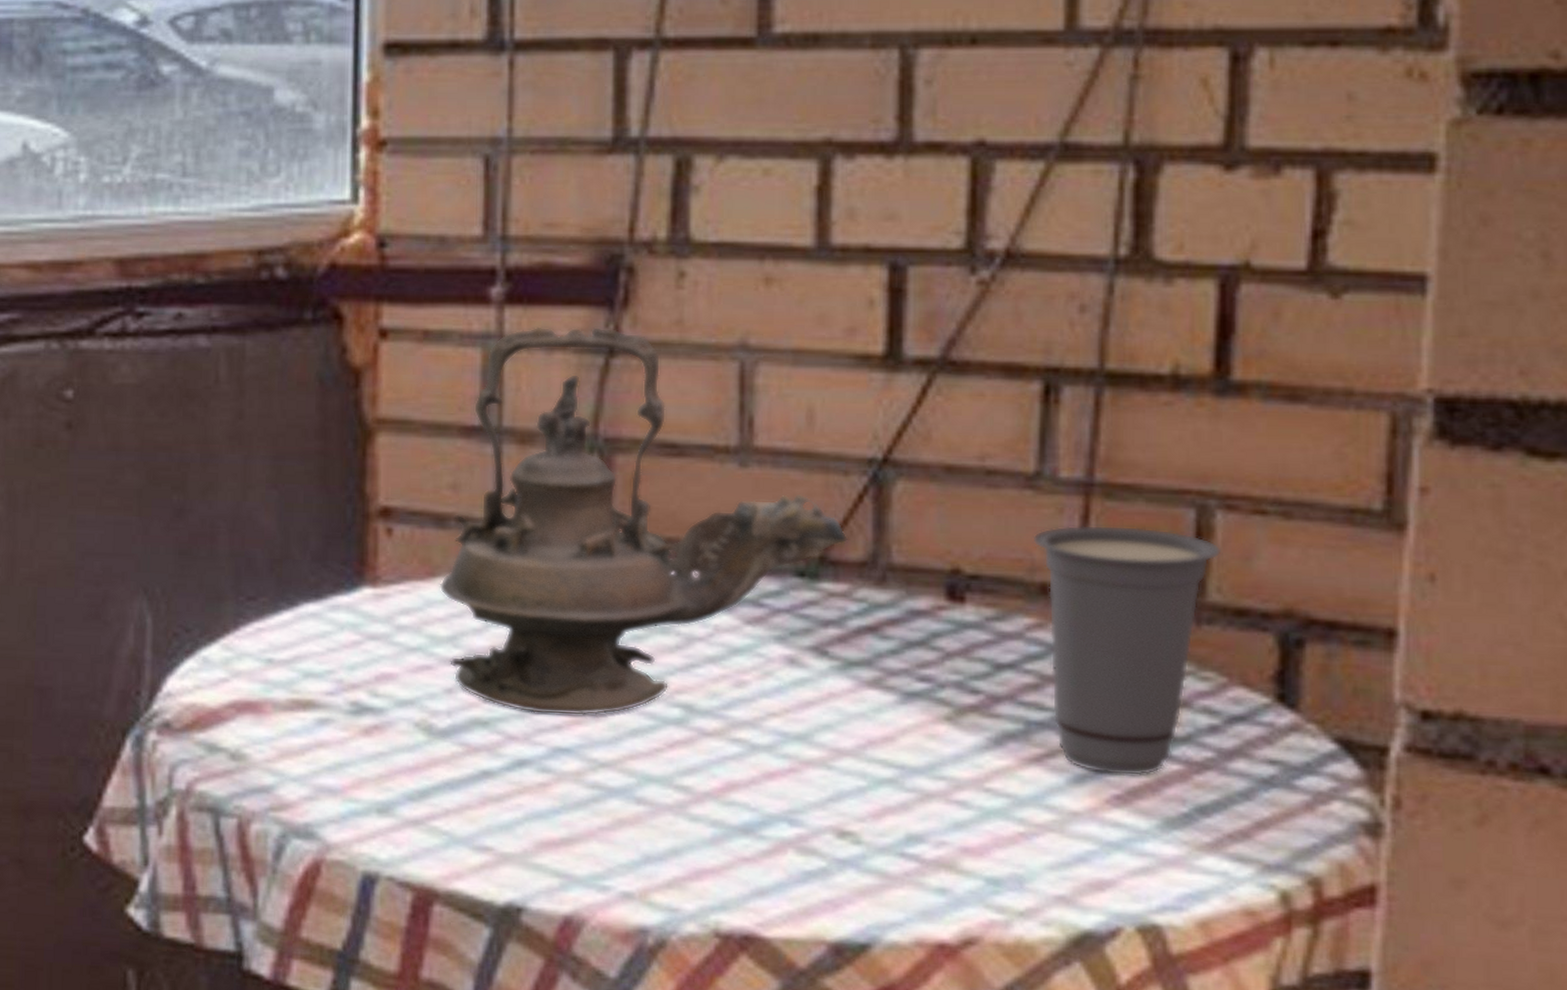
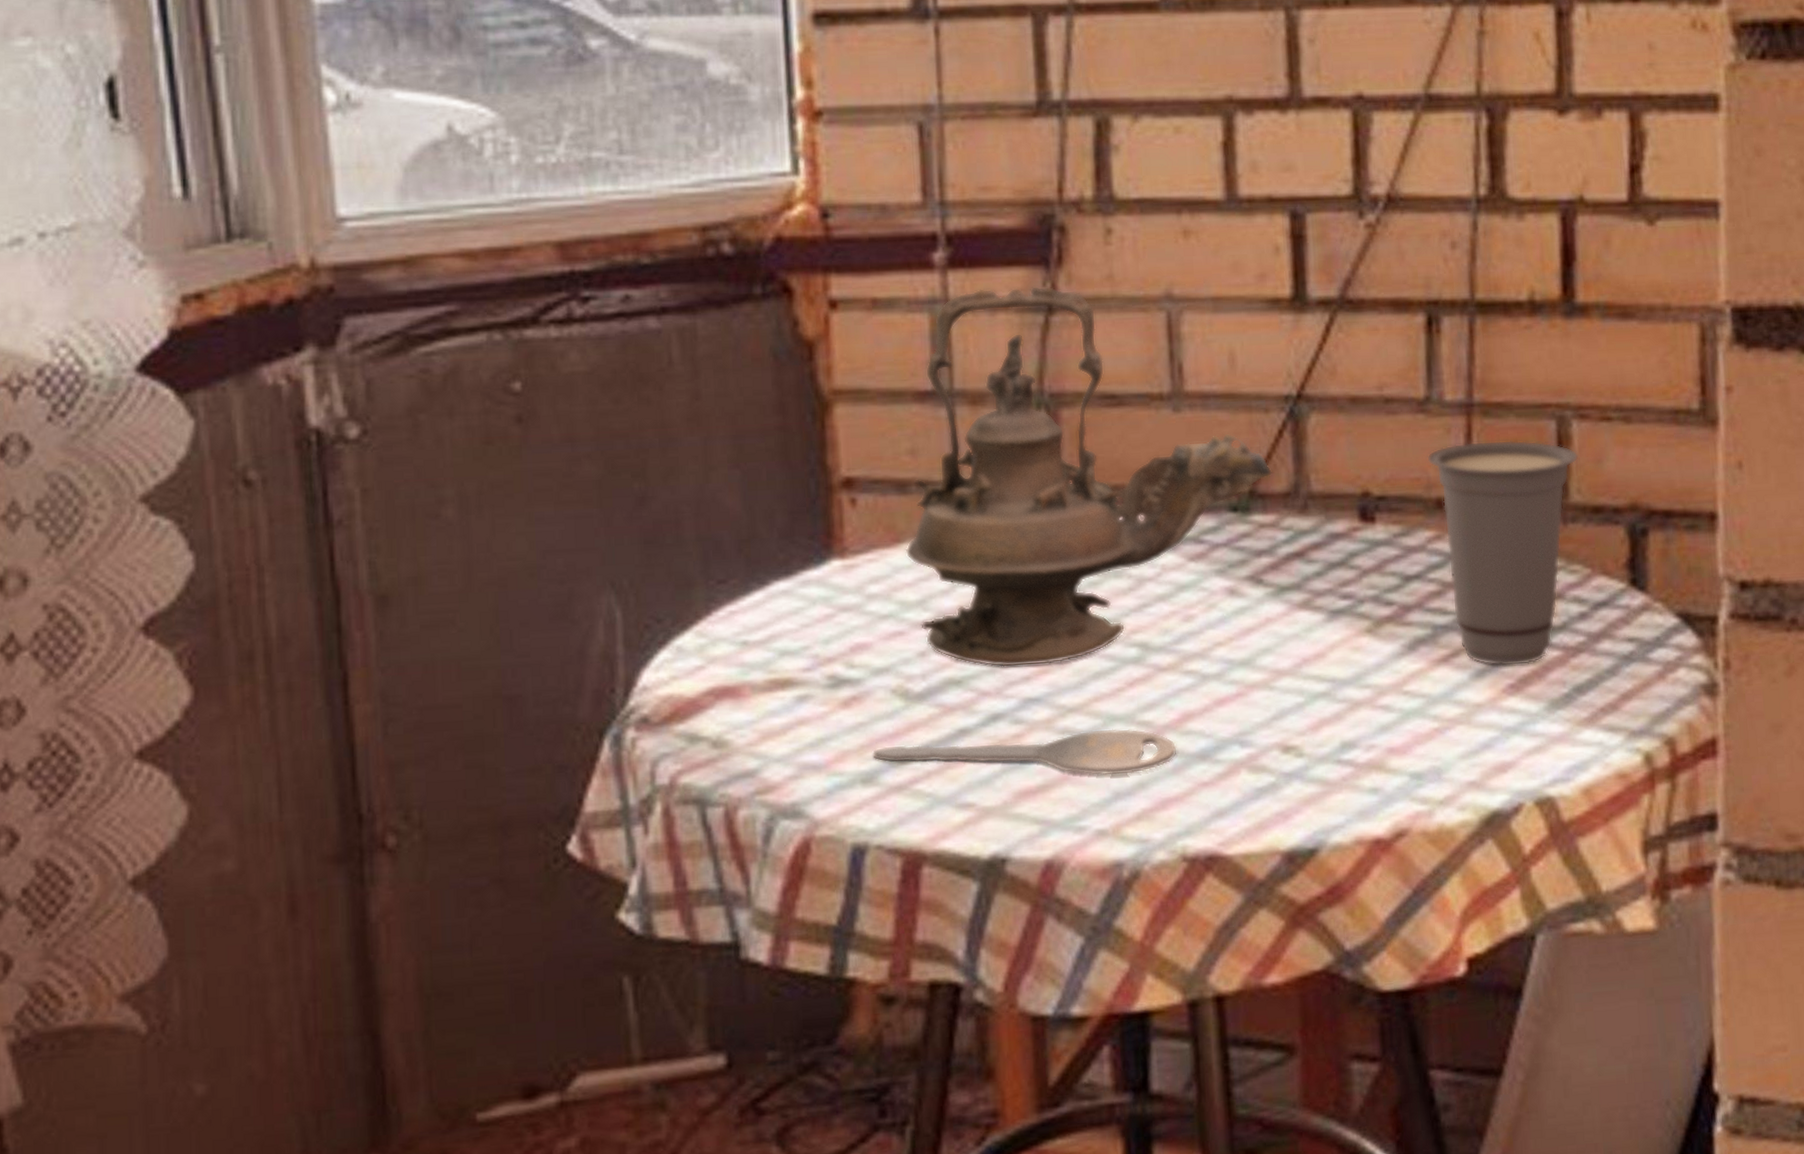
key: none [390,779,717,839] -> present [872,728,1177,776]

